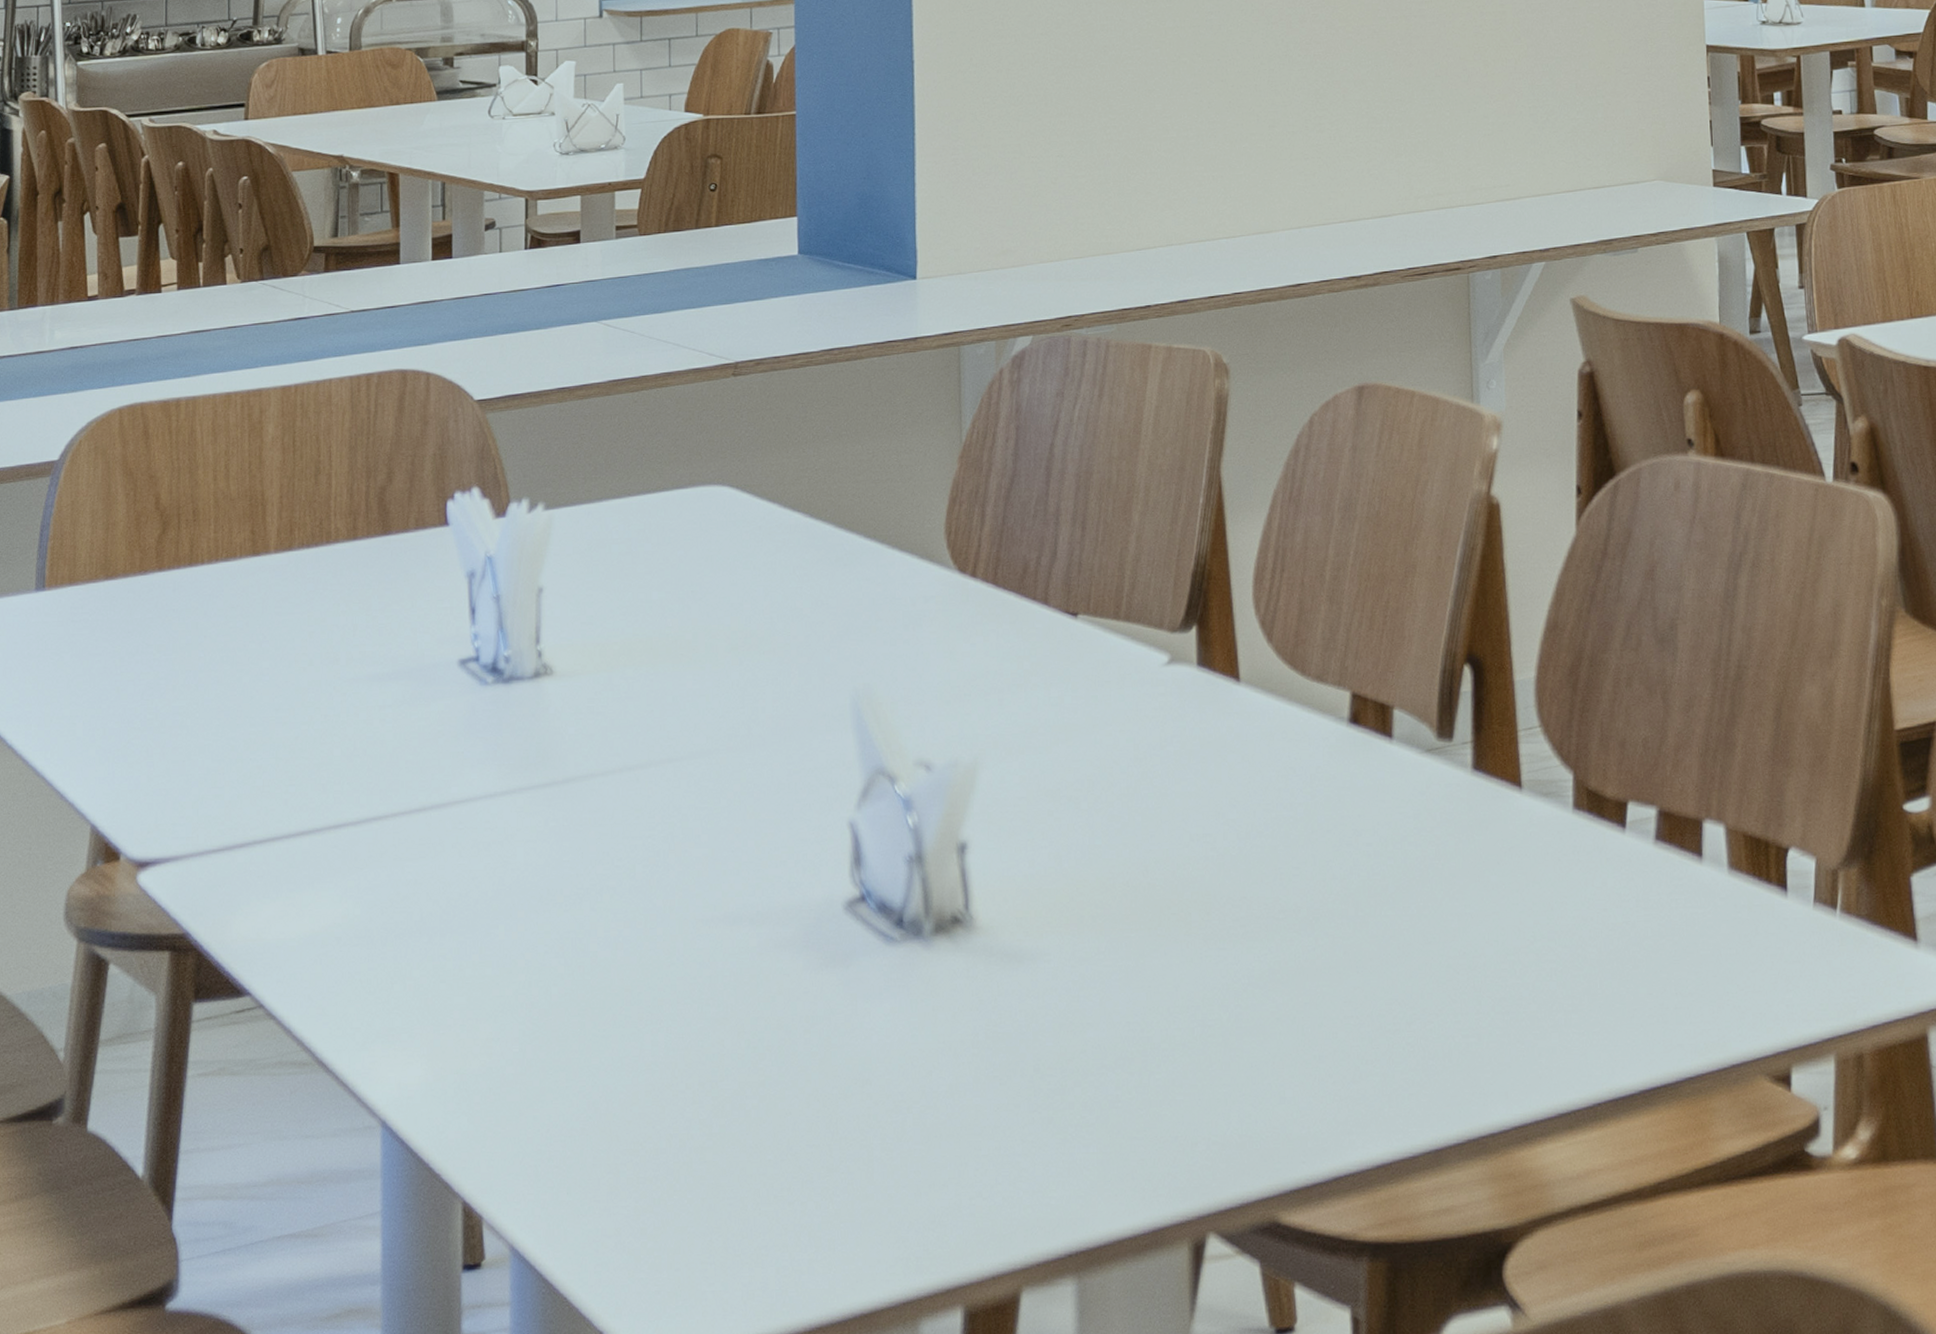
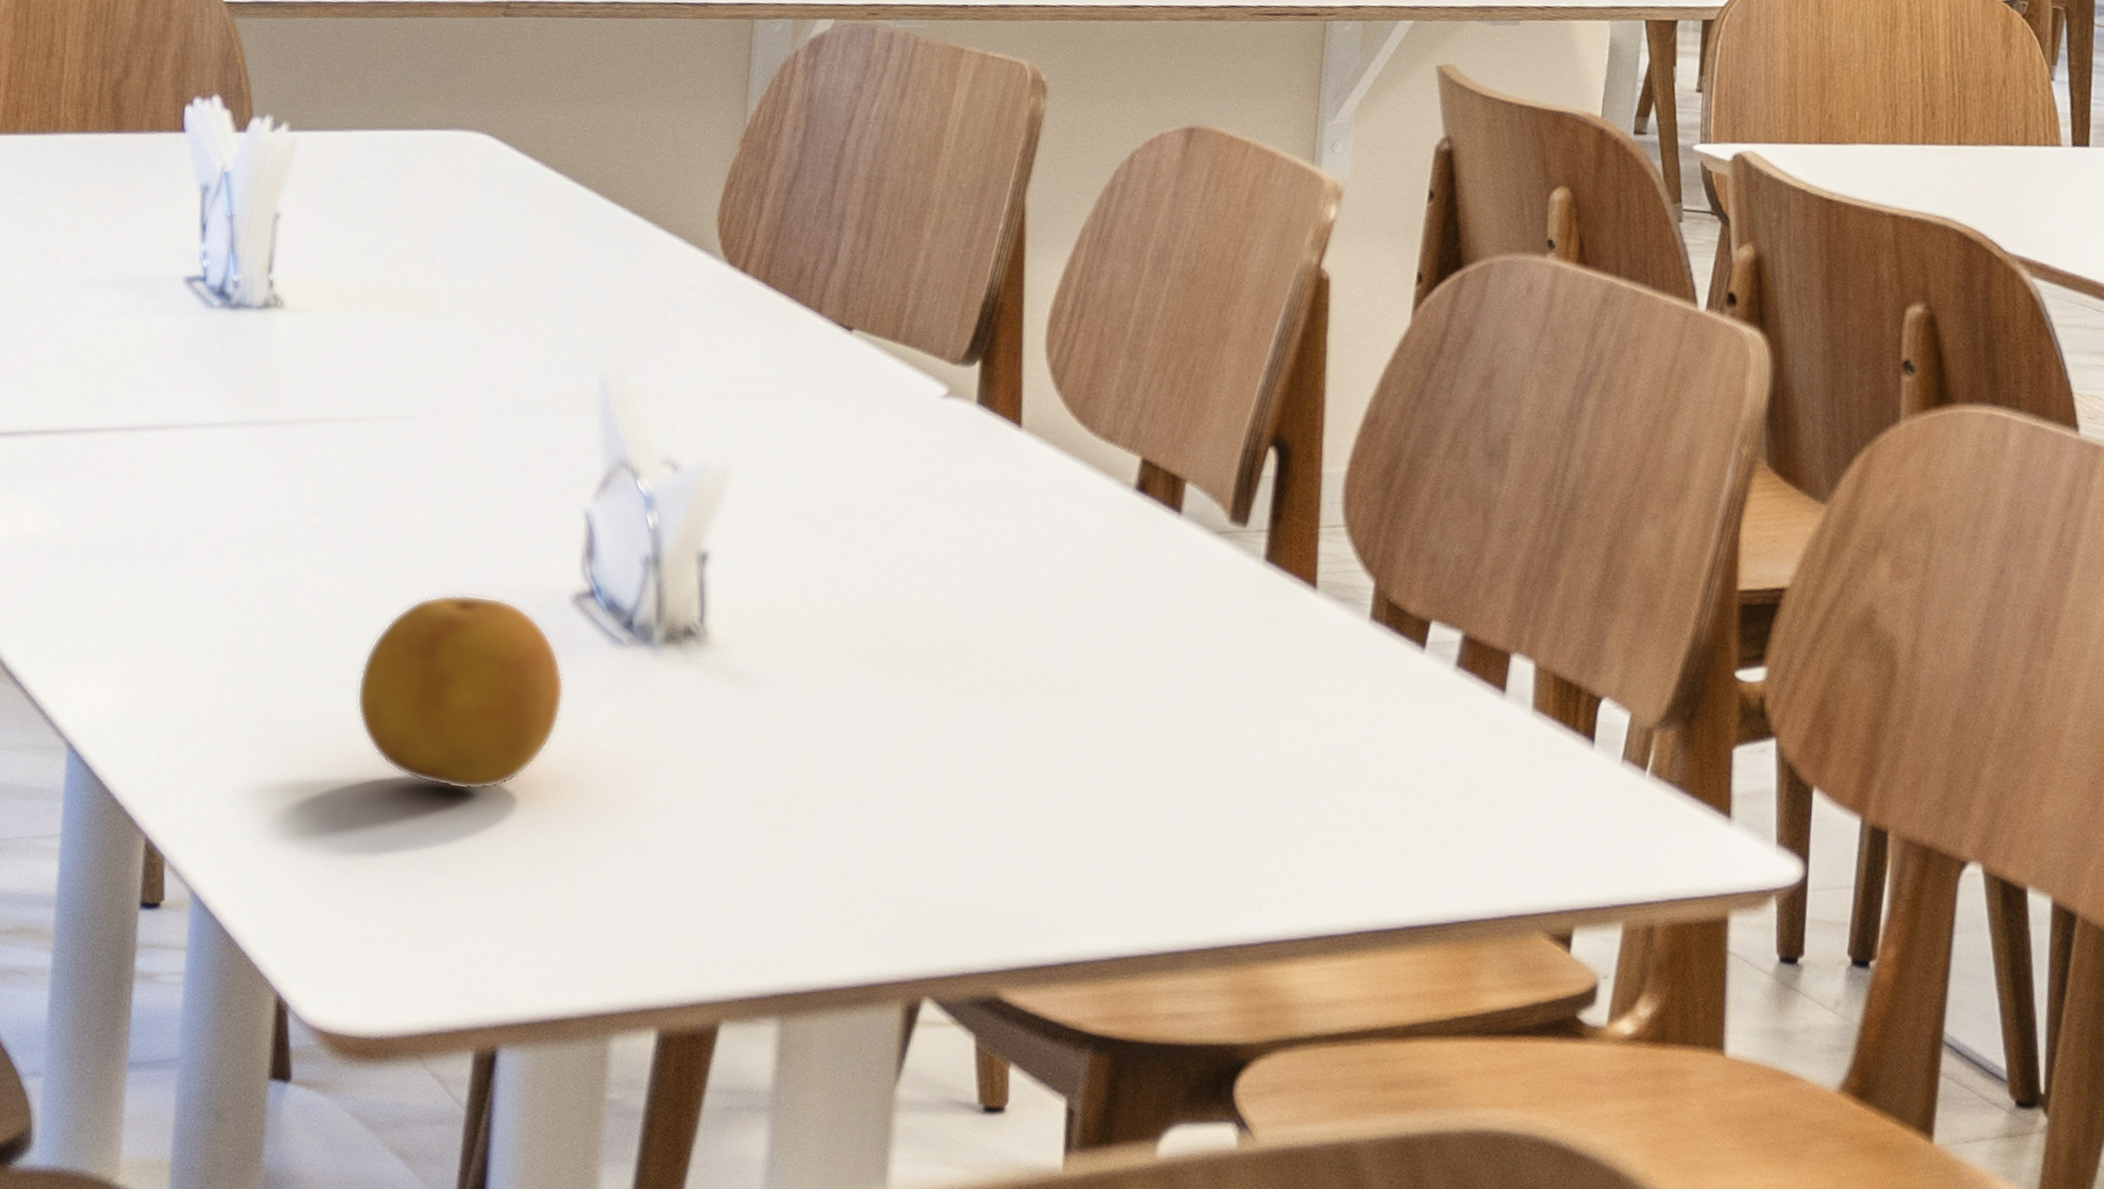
fruit: none [652,916,845,1106] -> present [356,594,564,791]

